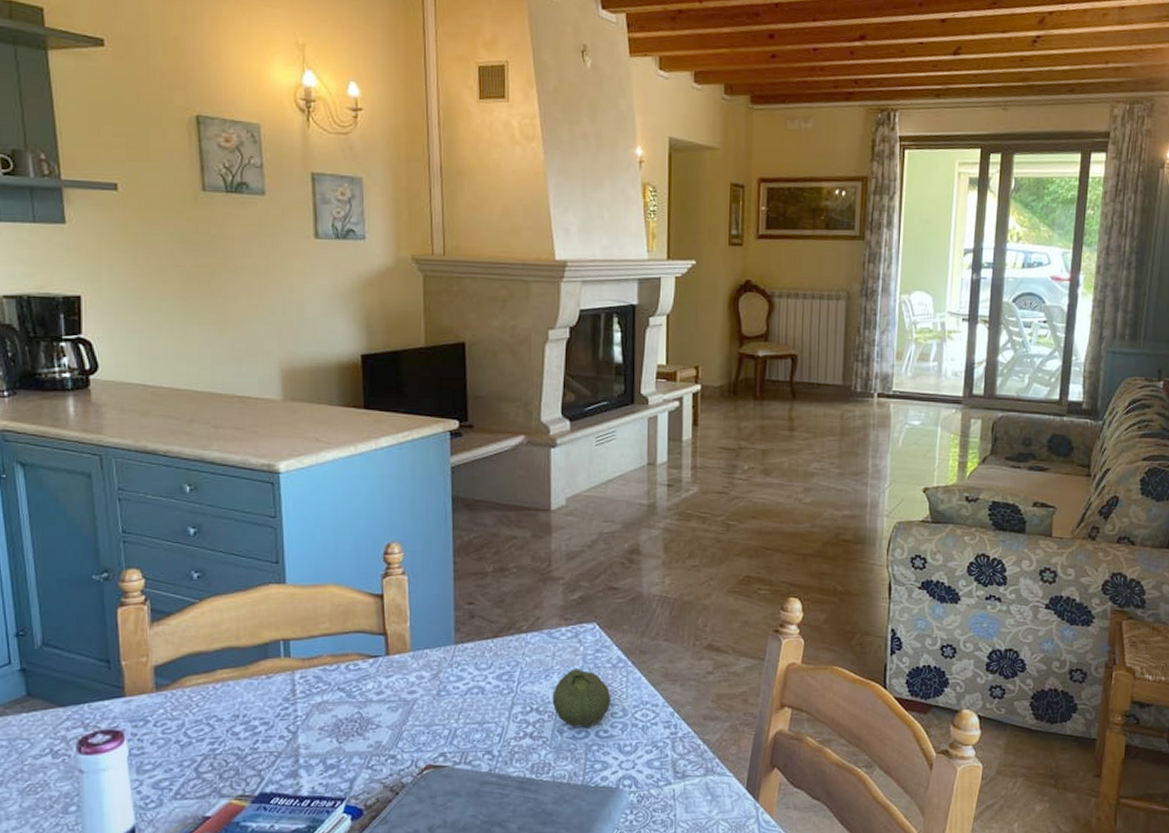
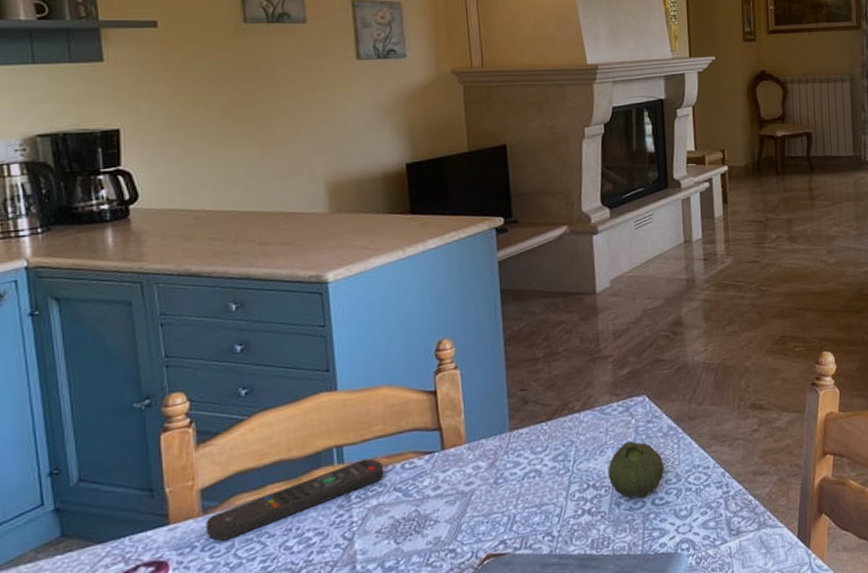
remote control: none [158,656,329,719] -> present [205,459,384,541]

